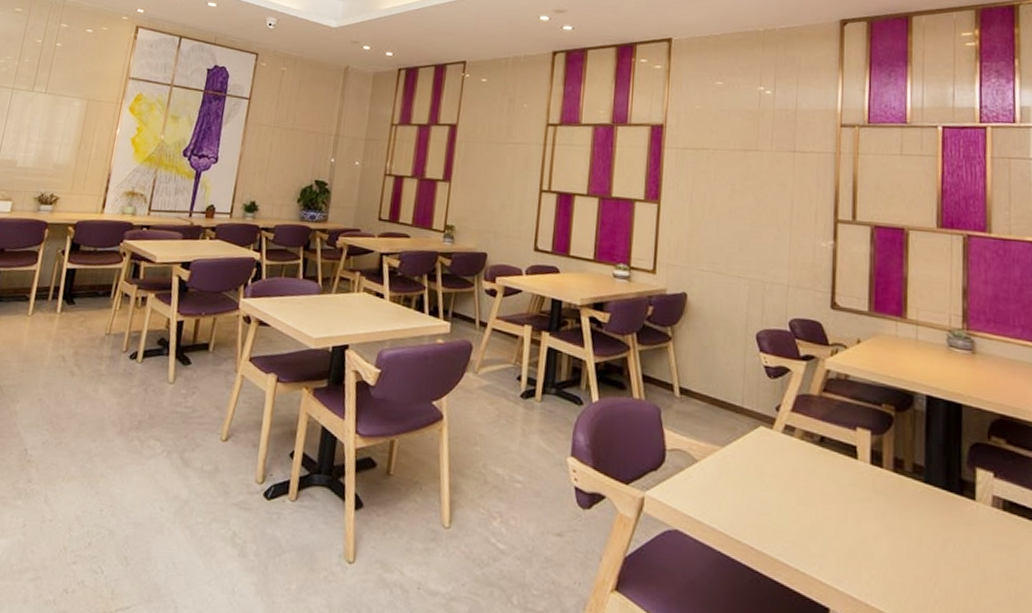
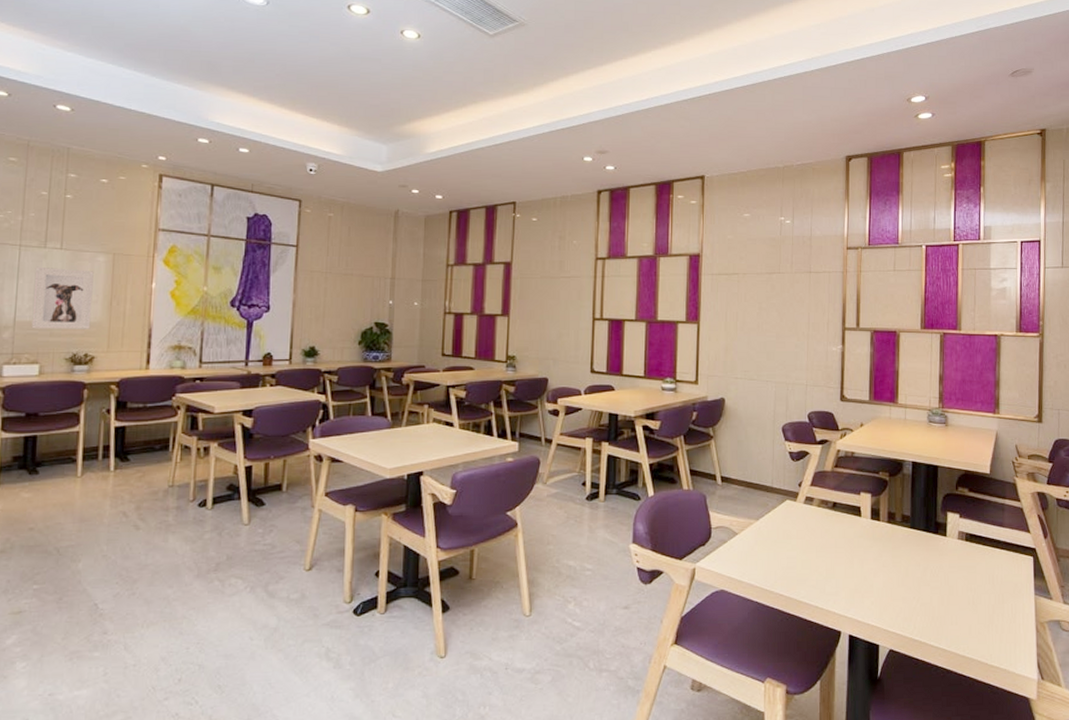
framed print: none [11,108,70,171] -> present [31,266,94,329]

